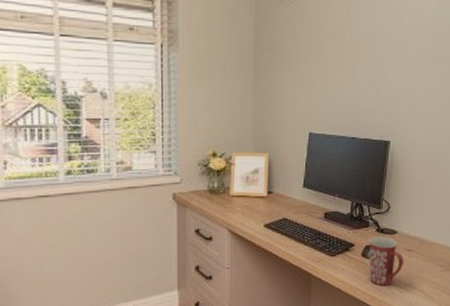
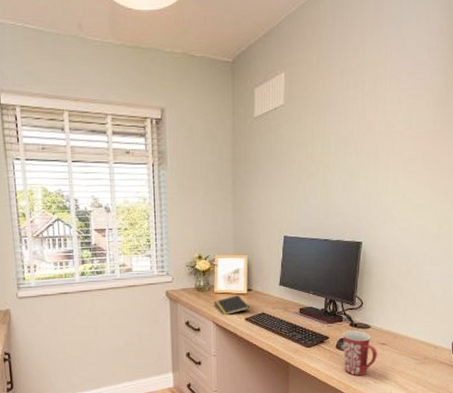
notepad: none [228,198,270,221] -> present [213,294,250,315]

